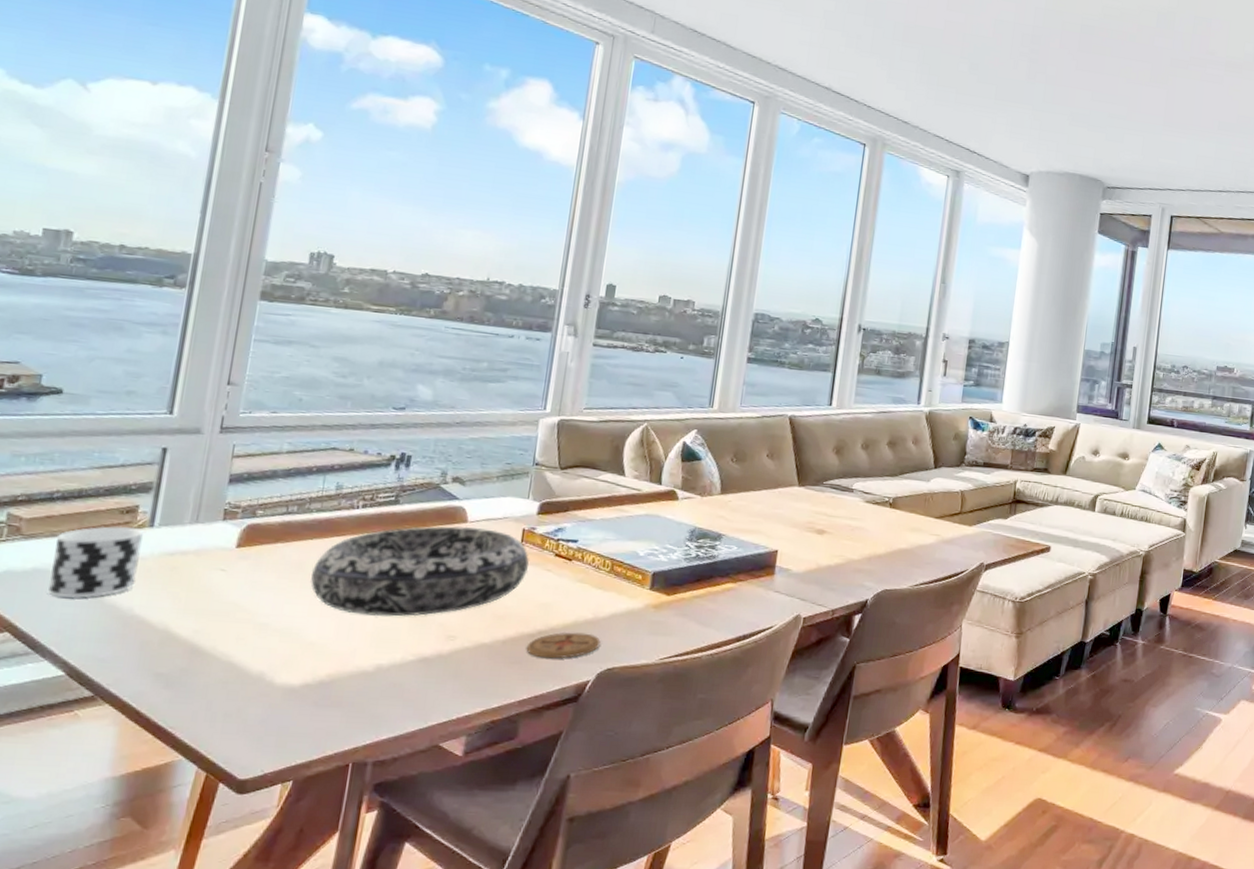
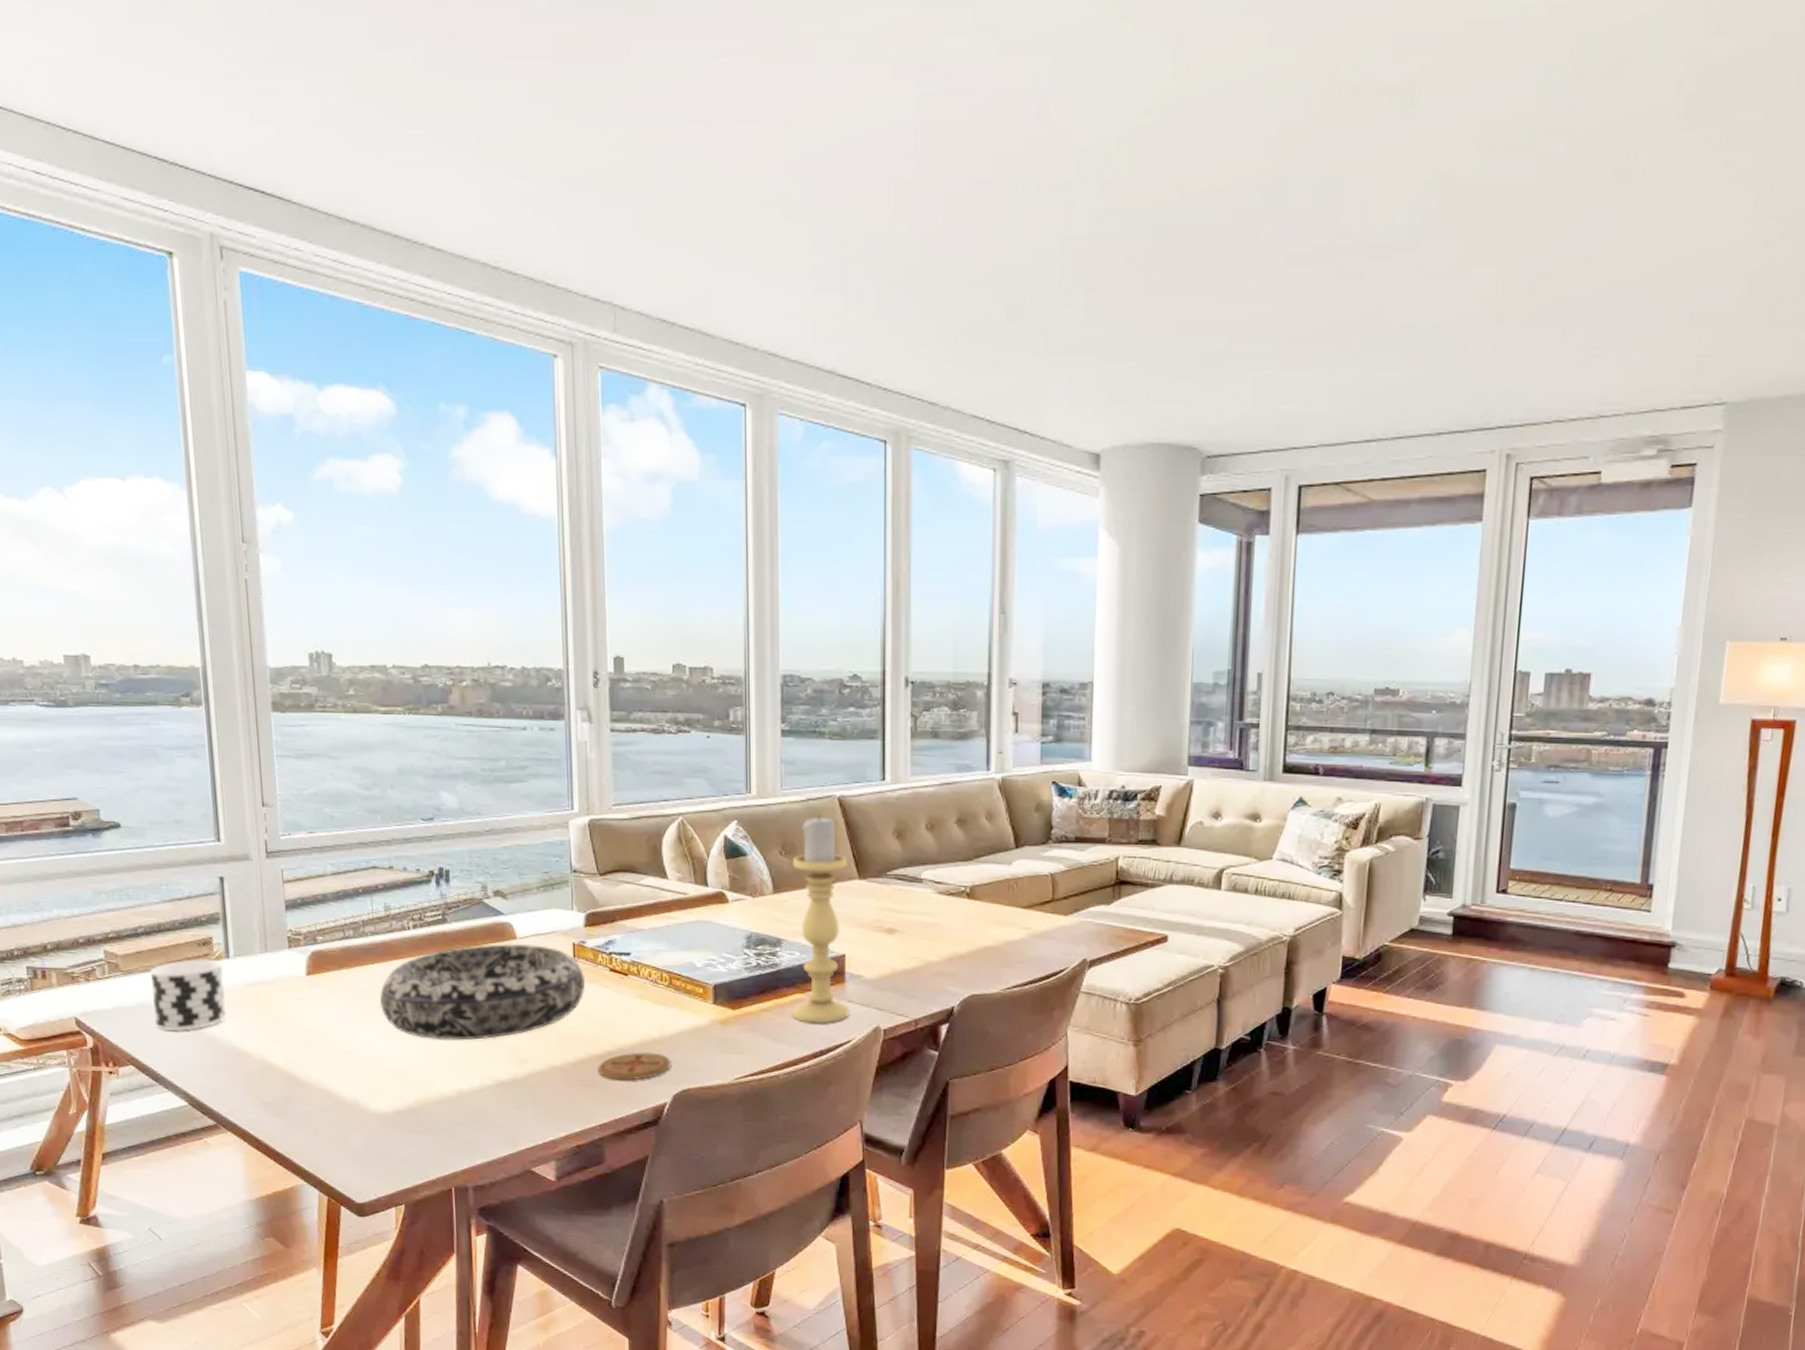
candle holder: none [723,429,790,611] -> present [793,814,850,1024]

